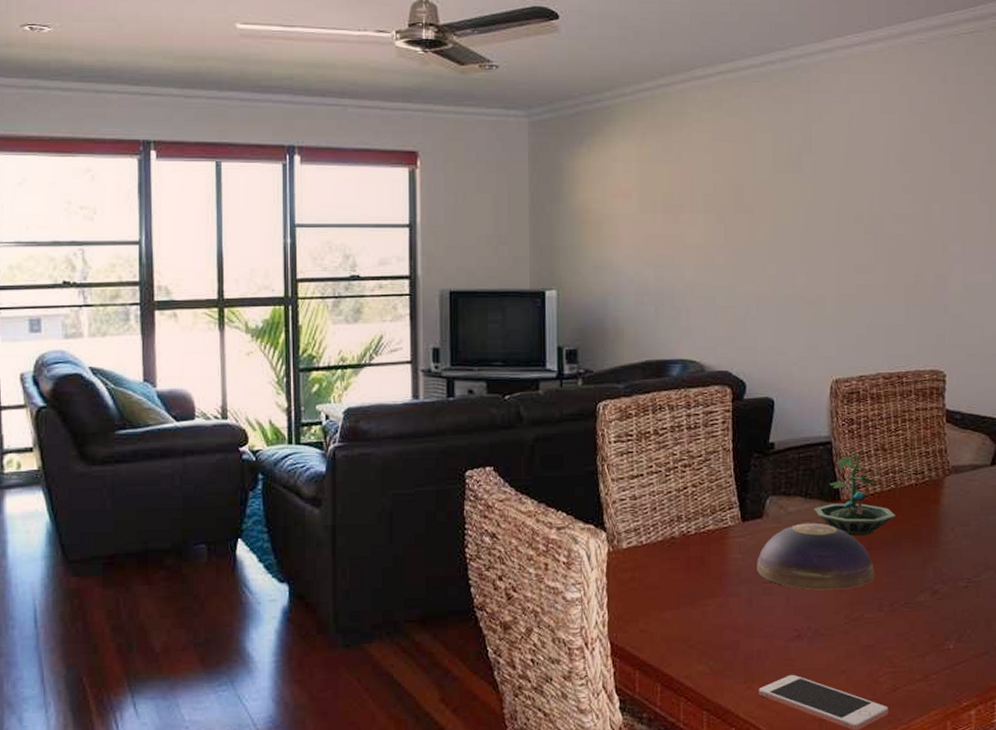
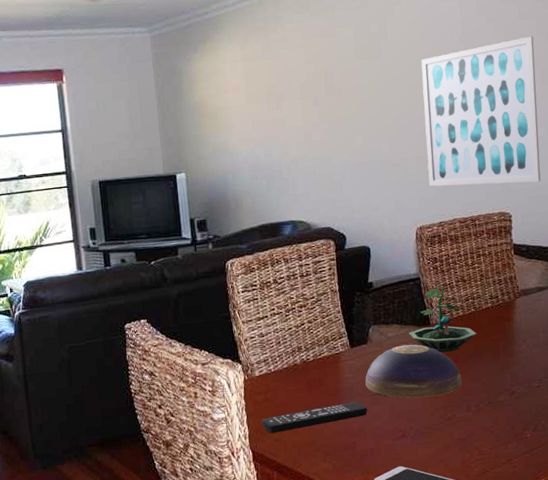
remote control: none [626,589,758,622] -> present [262,401,368,434]
wall art: none [849,164,984,337] -> present [421,36,541,187]

